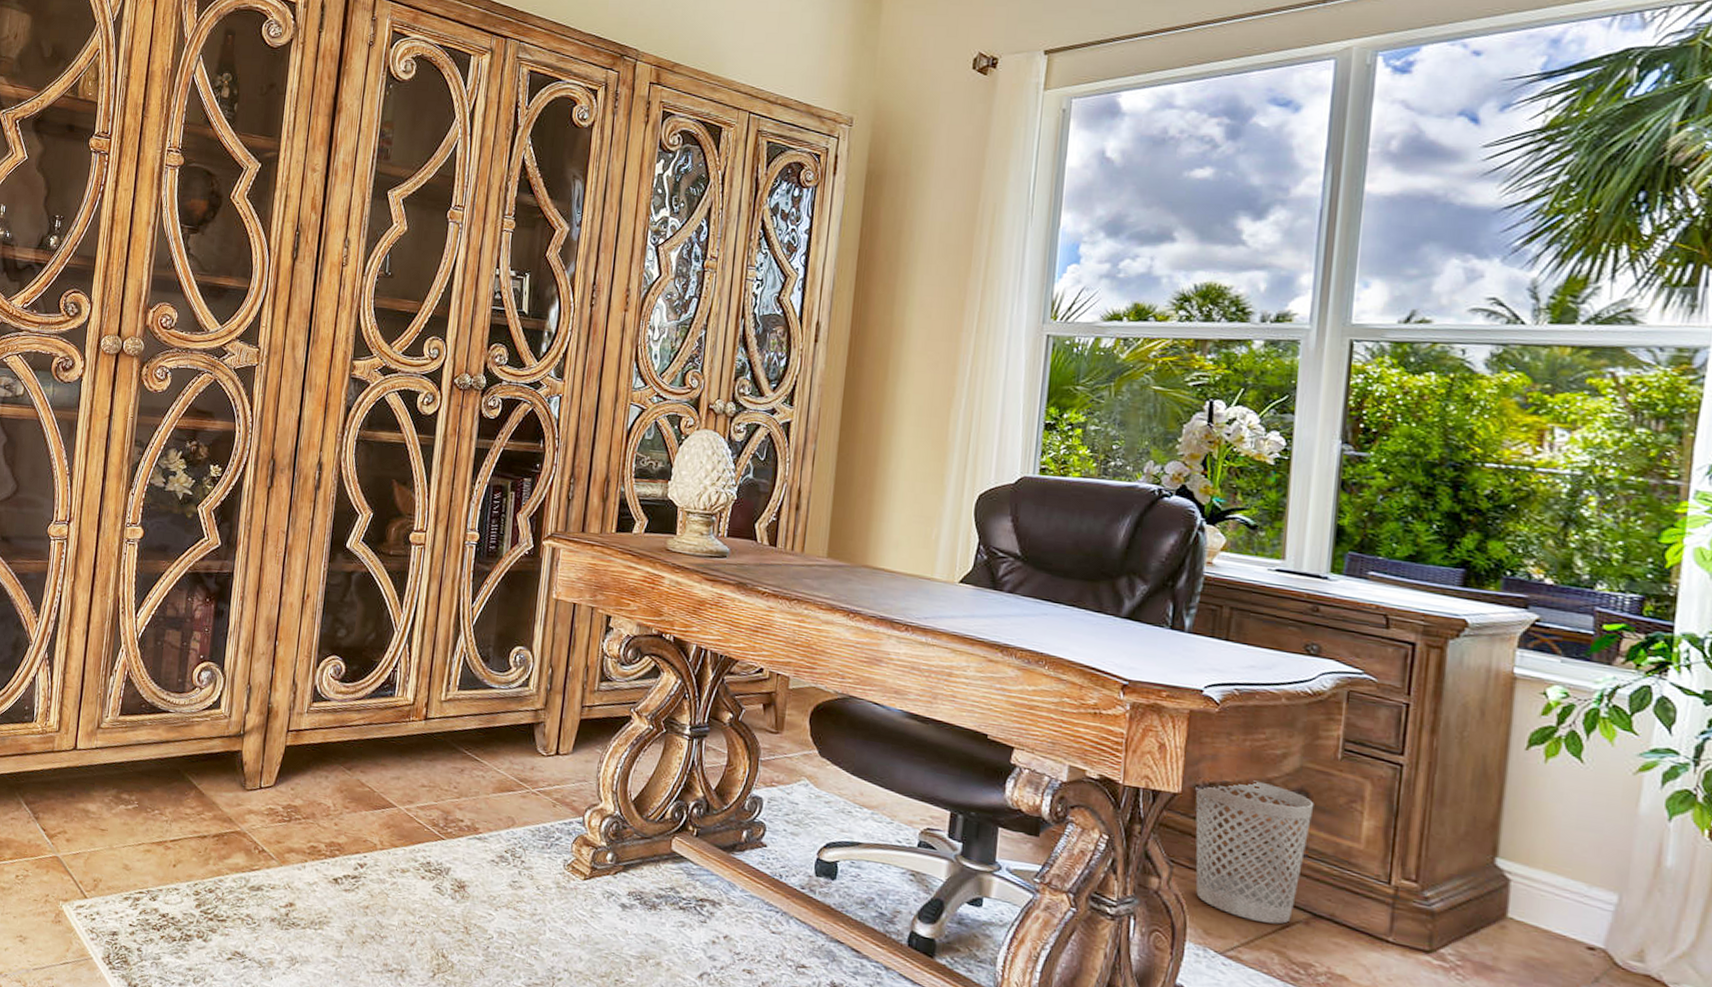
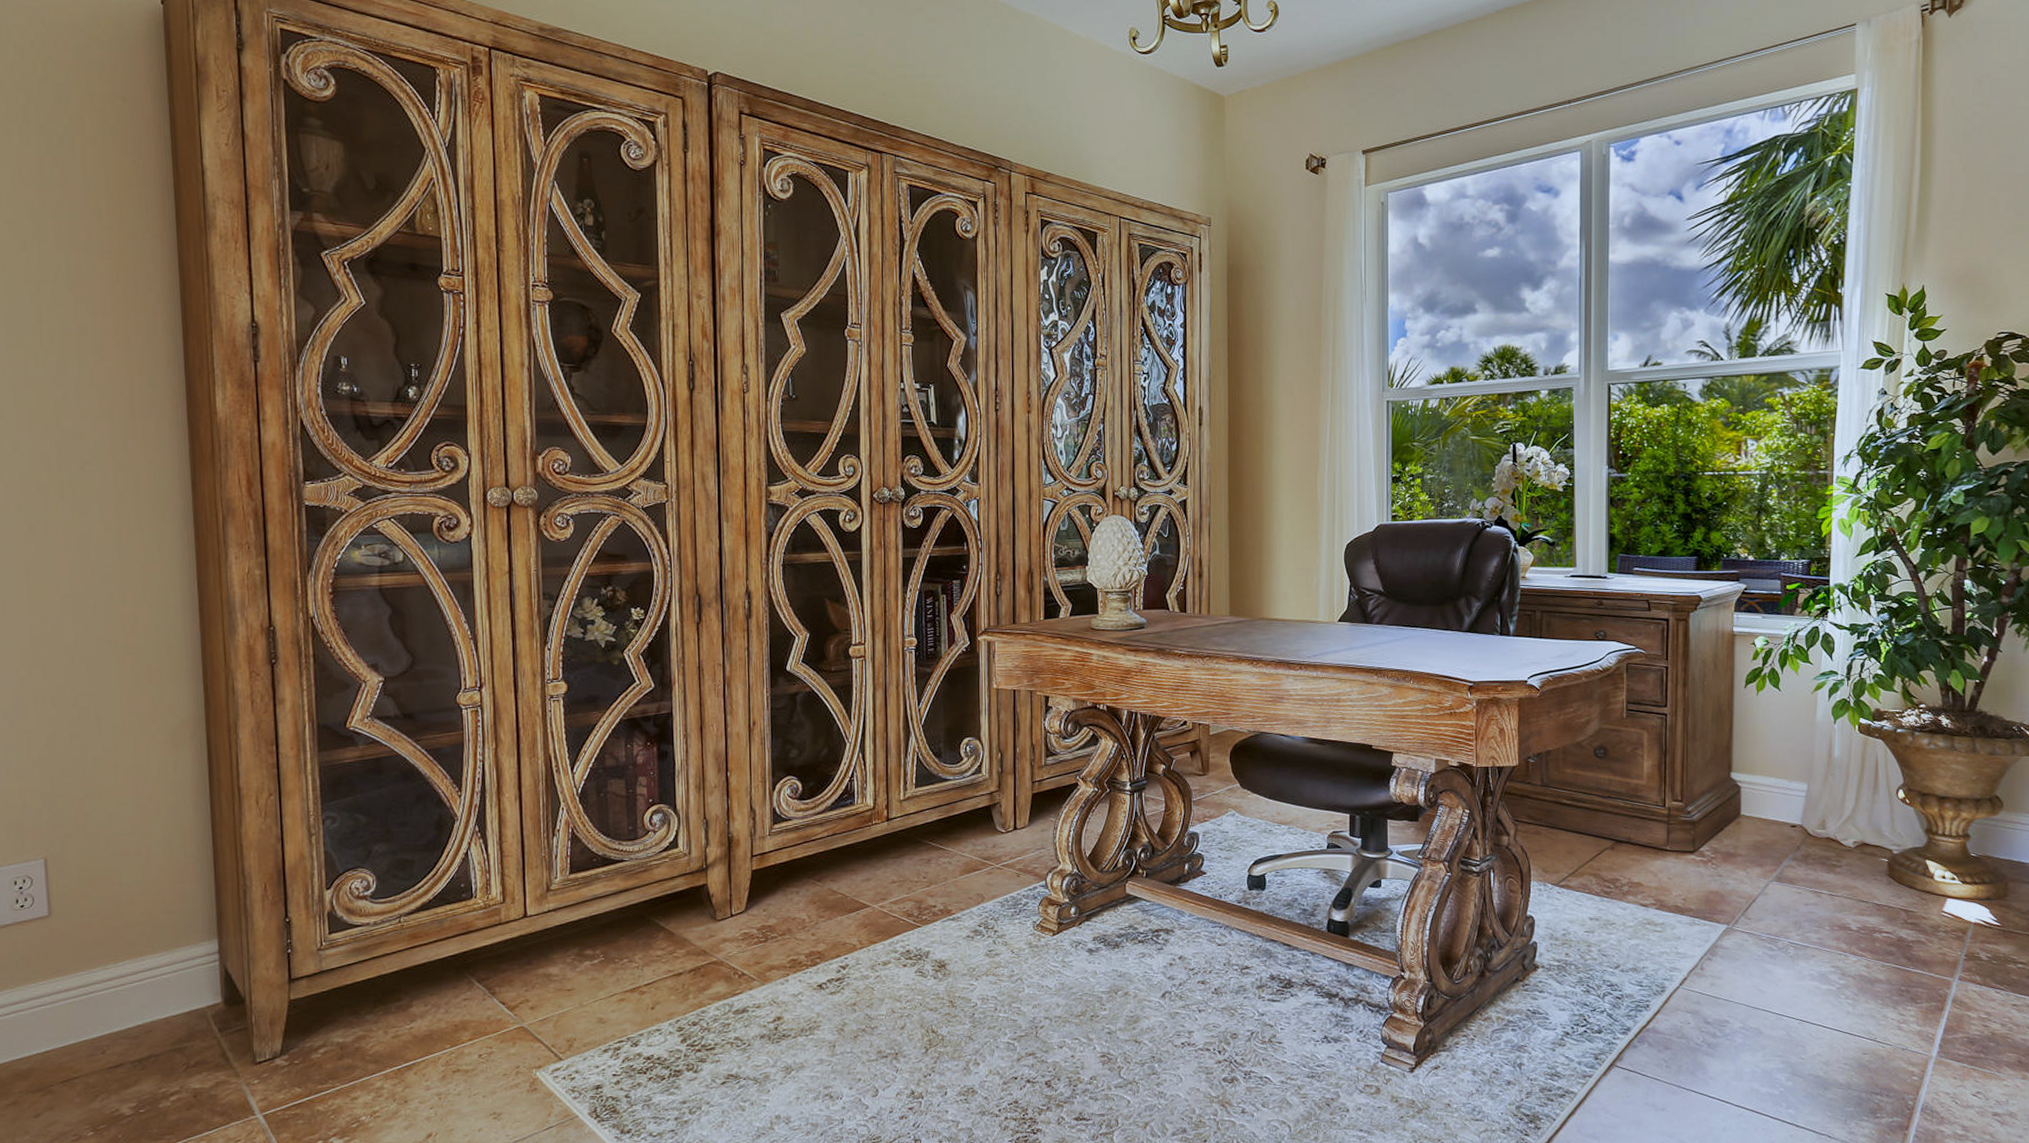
wastebasket: present [1195,780,1314,924] -> none [1528,745,1611,855]

